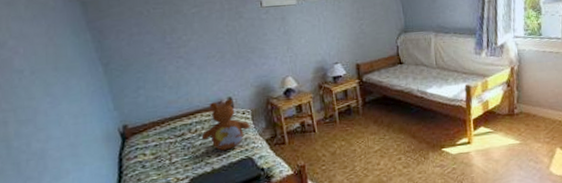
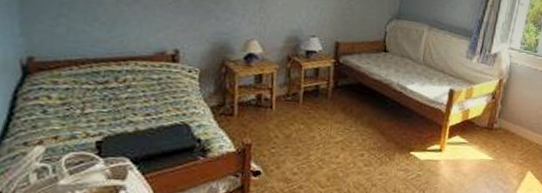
teddy bear: present [201,99,250,151] -> none [129,51,195,111]

